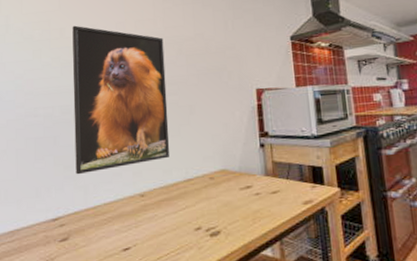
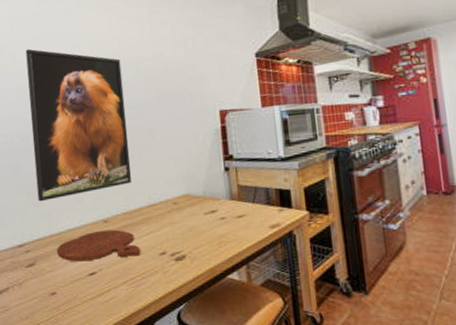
cutting board: none [92,204,176,237] -> present [57,229,141,262]

